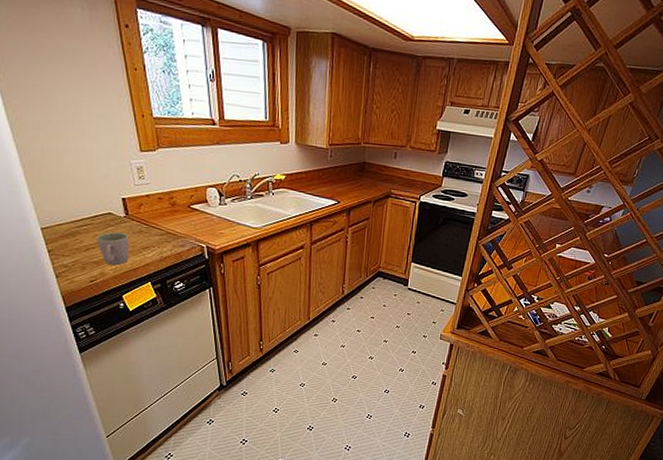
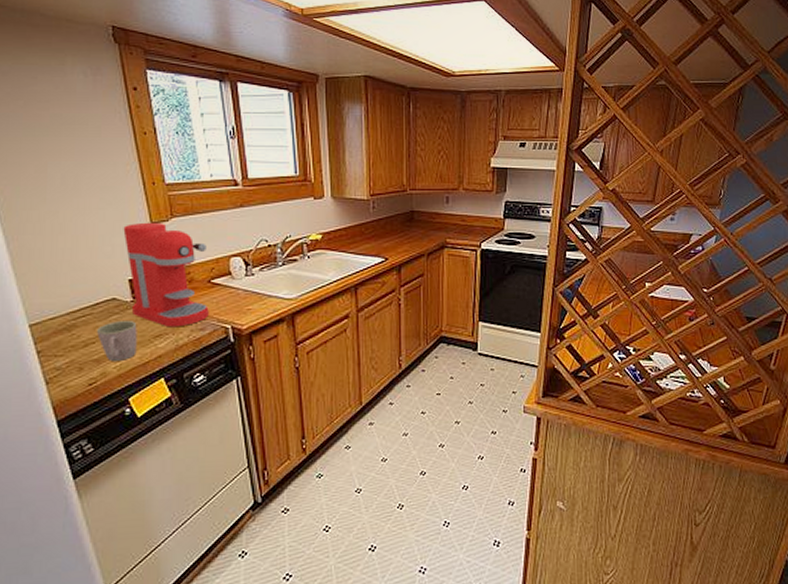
coffee maker: none [117,150,188,242] -> present [123,222,209,328]

